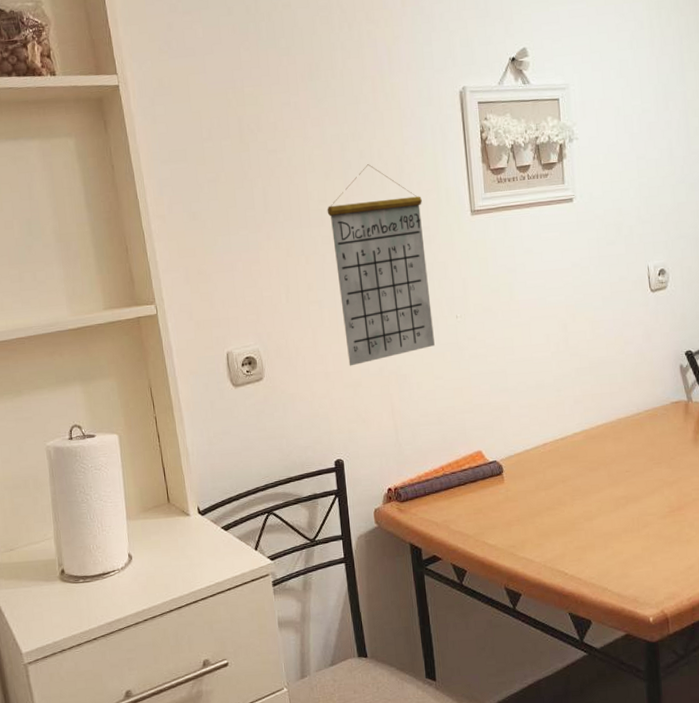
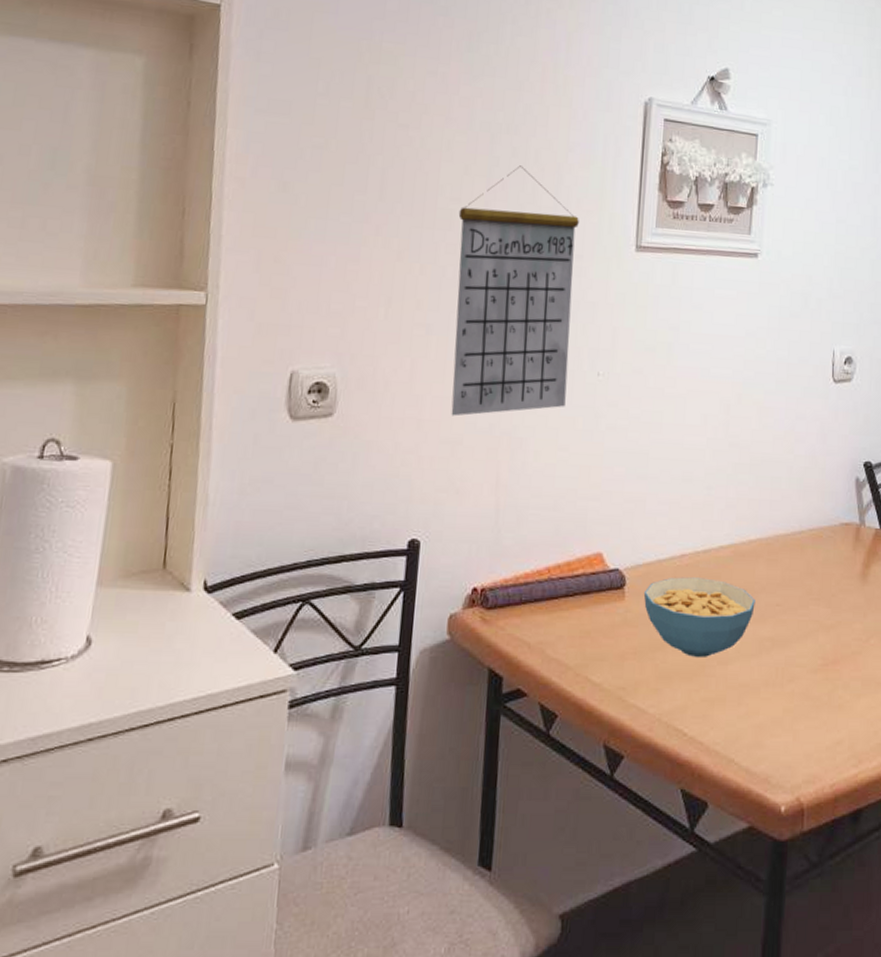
cereal bowl: none [518,458,609,518] -> present [643,577,755,657]

